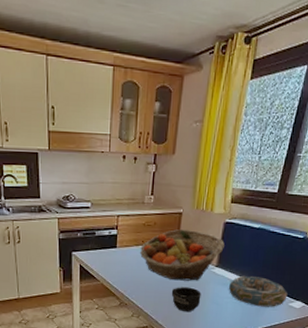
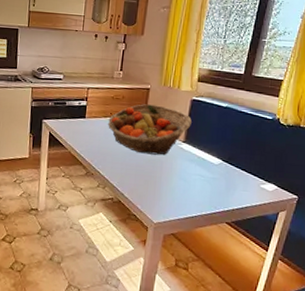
mug: present [171,287,201,312] -> none [138,160,169,187]
decorative bowl: present [228,276,288,308] -> none [196,153,259,189]

